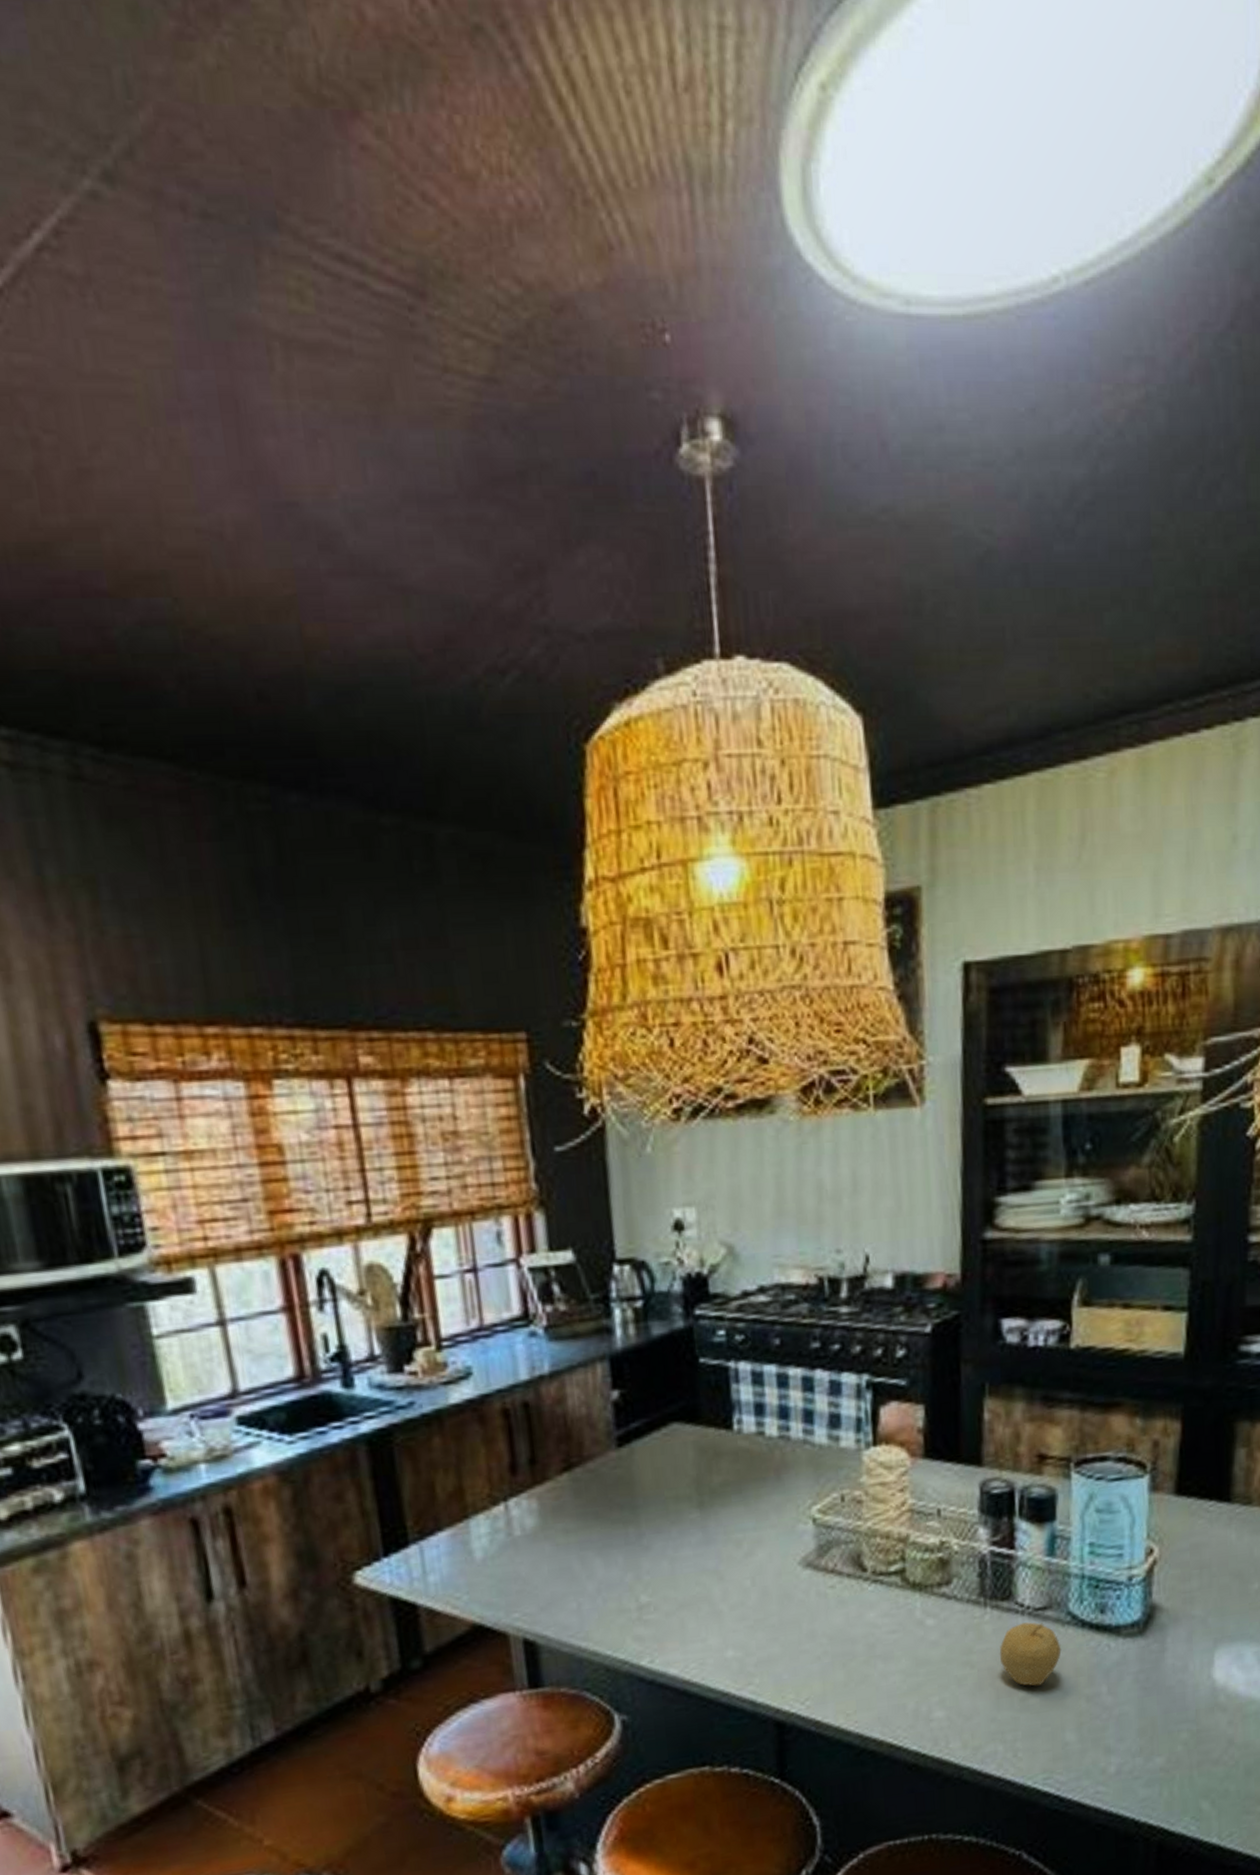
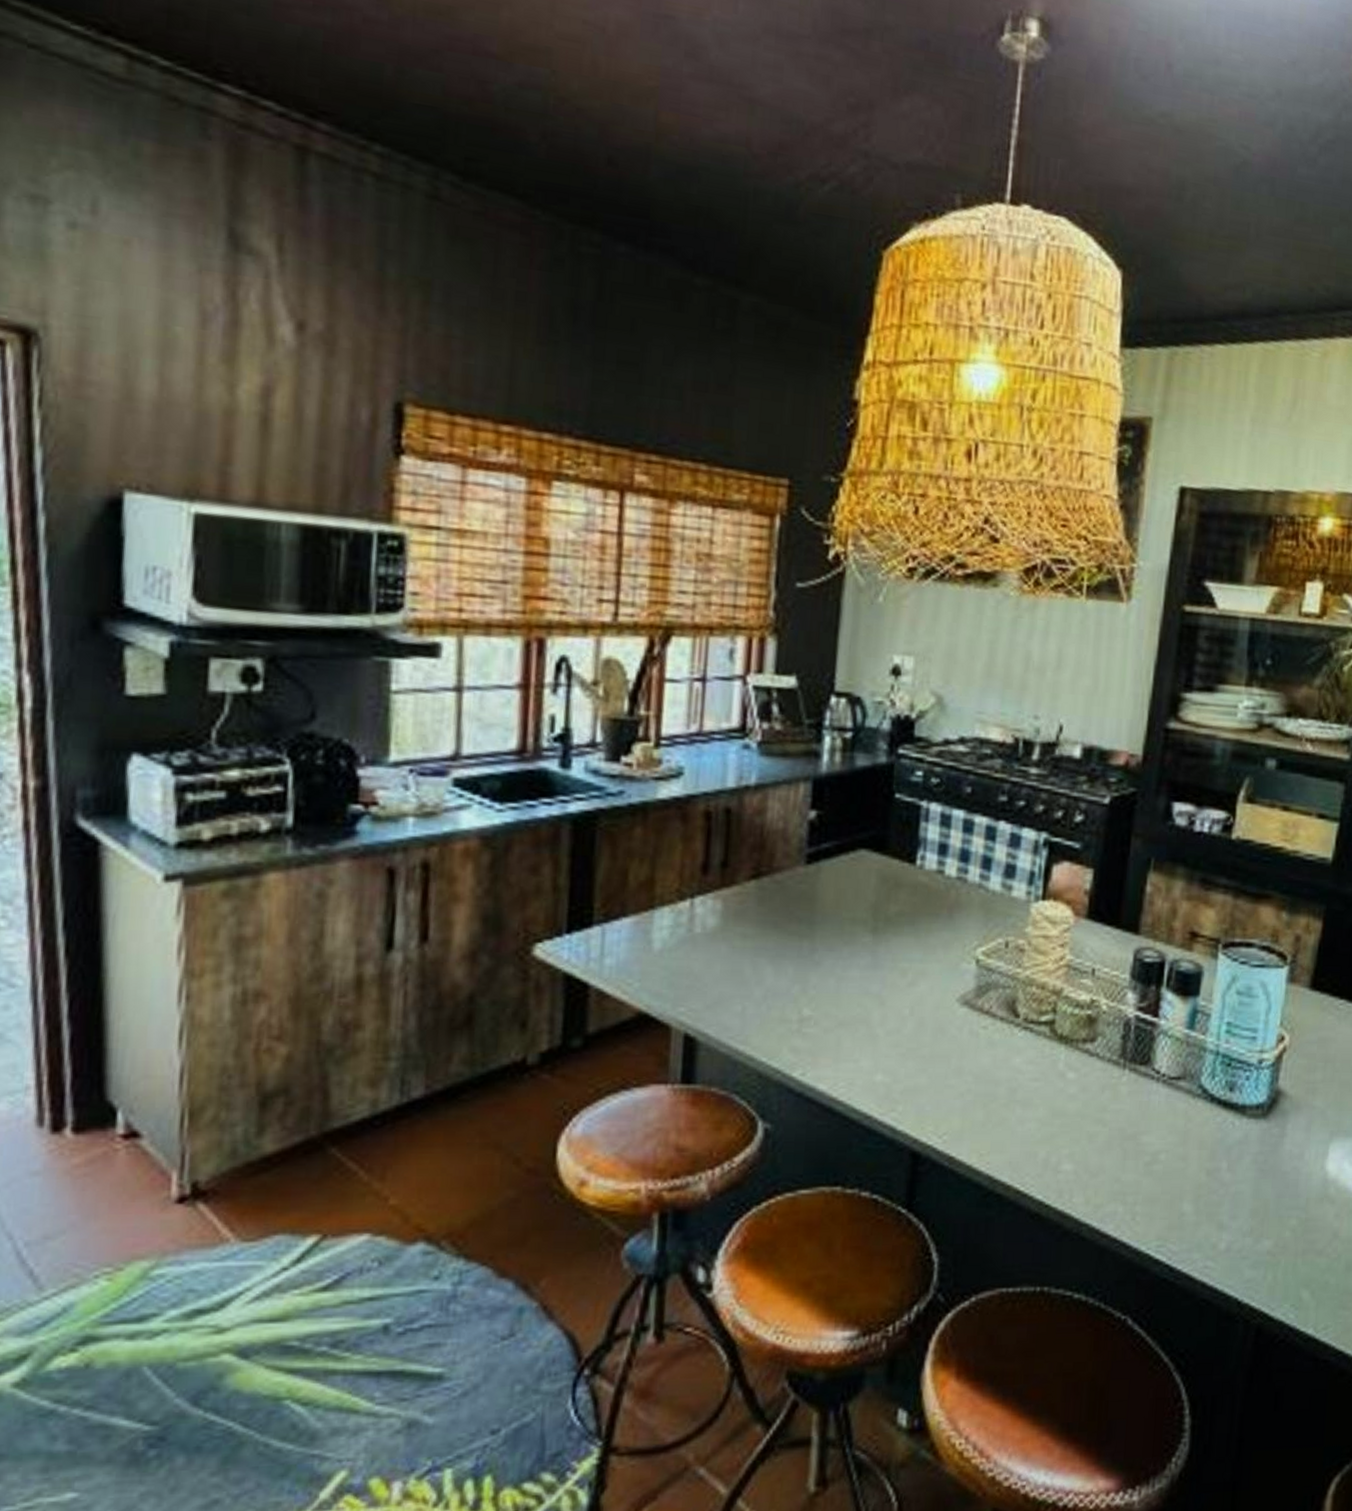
fruit: present [999,1622,1062,1686] -> none [1131,1089,1190,1153]

